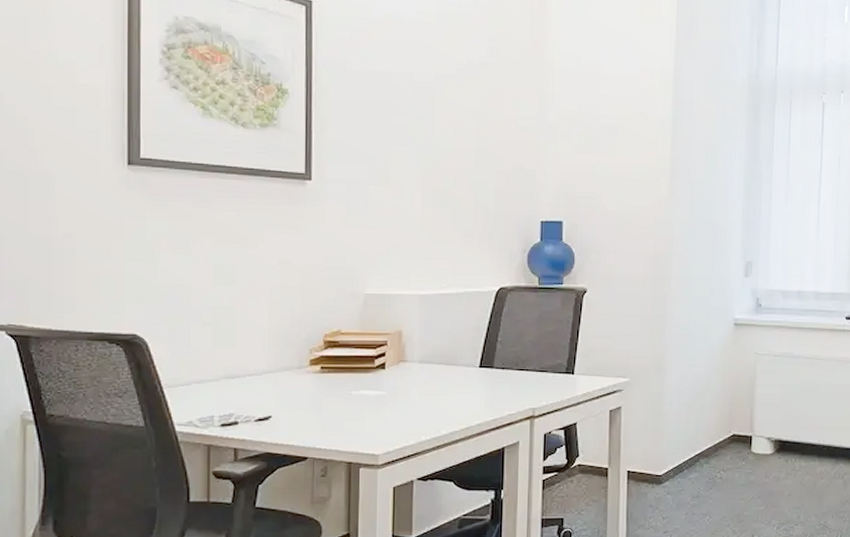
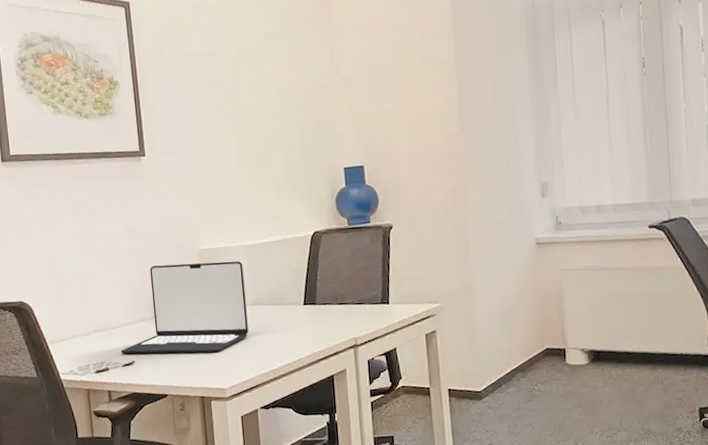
laptop: none [255,308,414,413] -> present [121,261,249,355]

